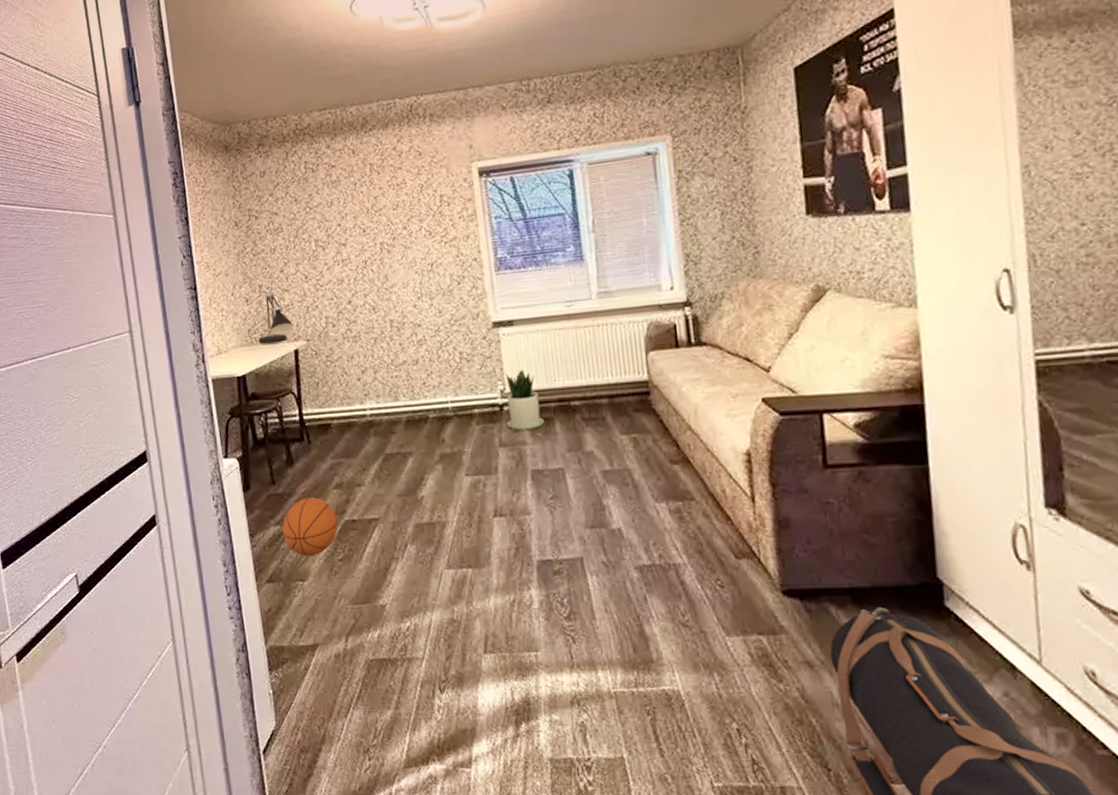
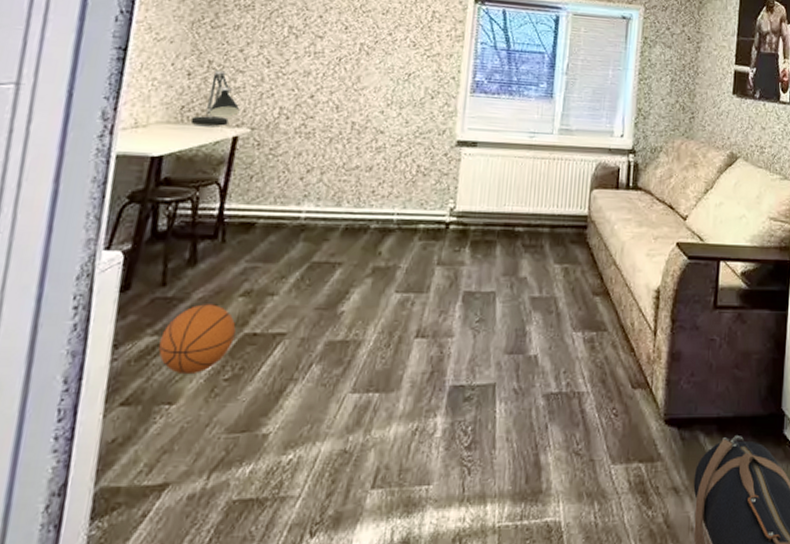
planter: present [506,369,544,430] -> none [449,190,486,251]

